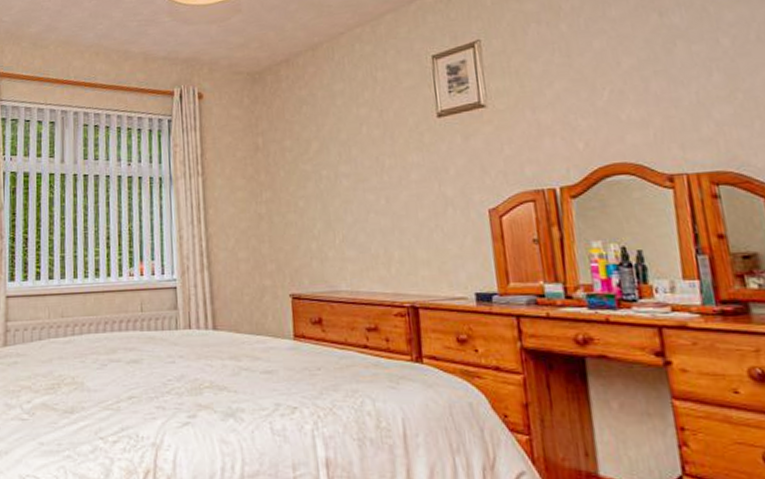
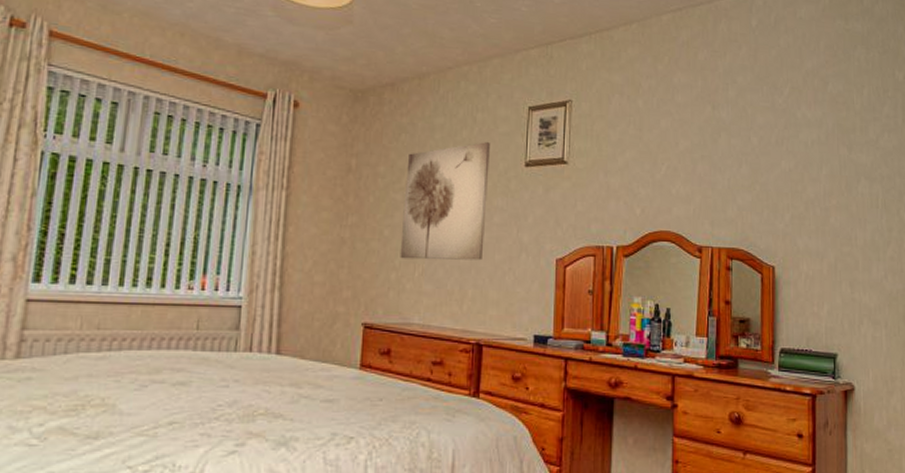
wall art: none [312,99,405,228] -> present [400,142,490,261]

